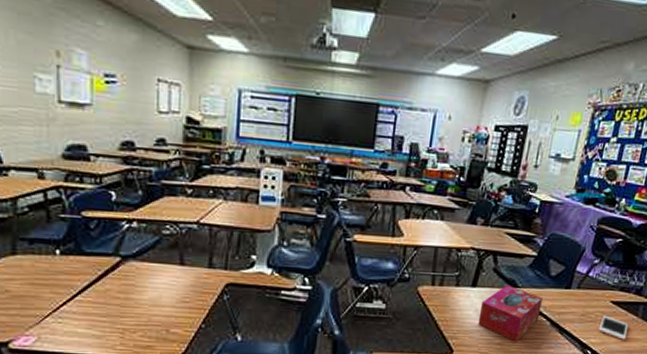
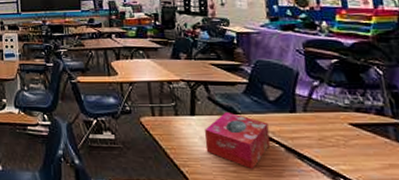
cell phone: present [598,315,628,340] -> none [345,139,386,166]

